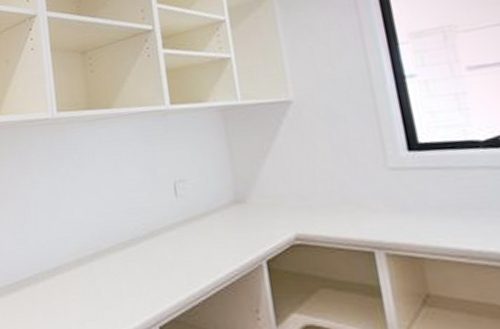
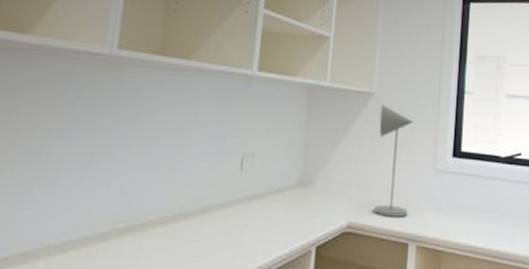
desk lamp: none [302,110,365,225] -> present [374,105,414,217]

